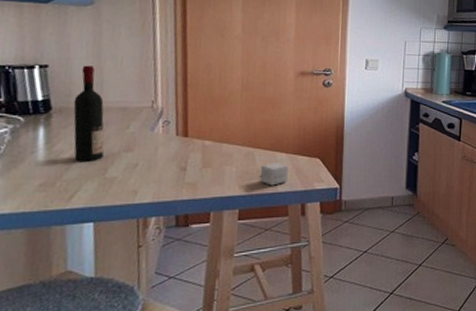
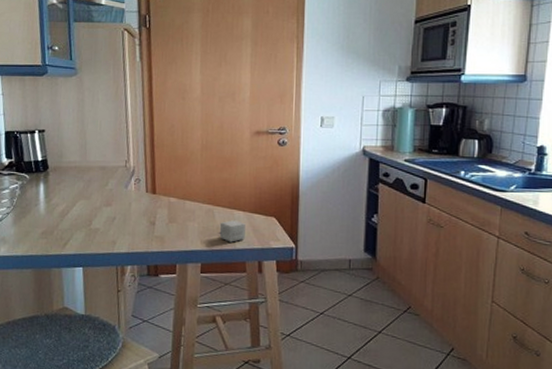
wine bottle: present [73,65,105,161] -> none [64,129,89,214]

